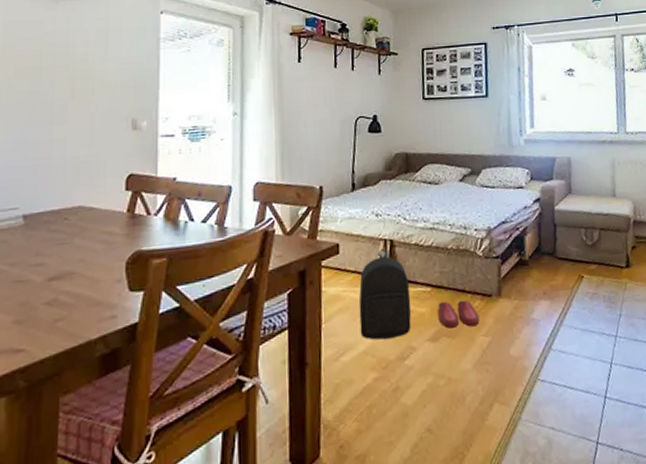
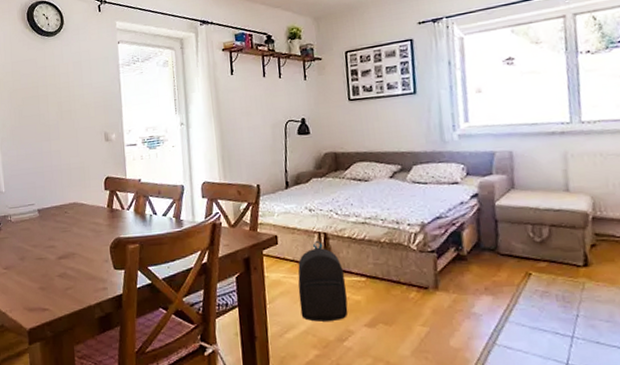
slippers: present [438,300,480,329] -> none [373,291,417,317]

